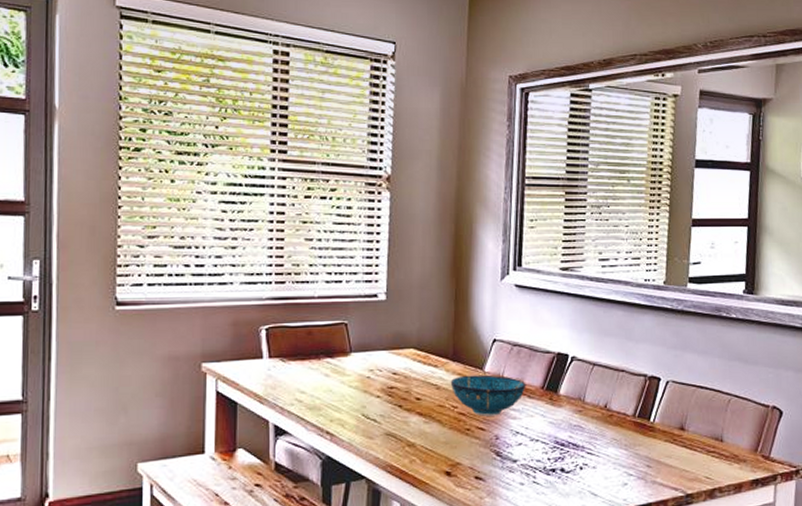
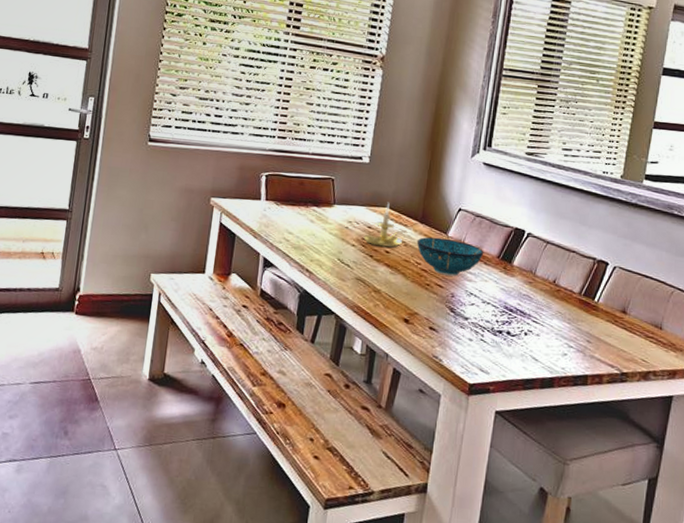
candle holder: none [387,342,439,394] -> present [362,202,408,248]

